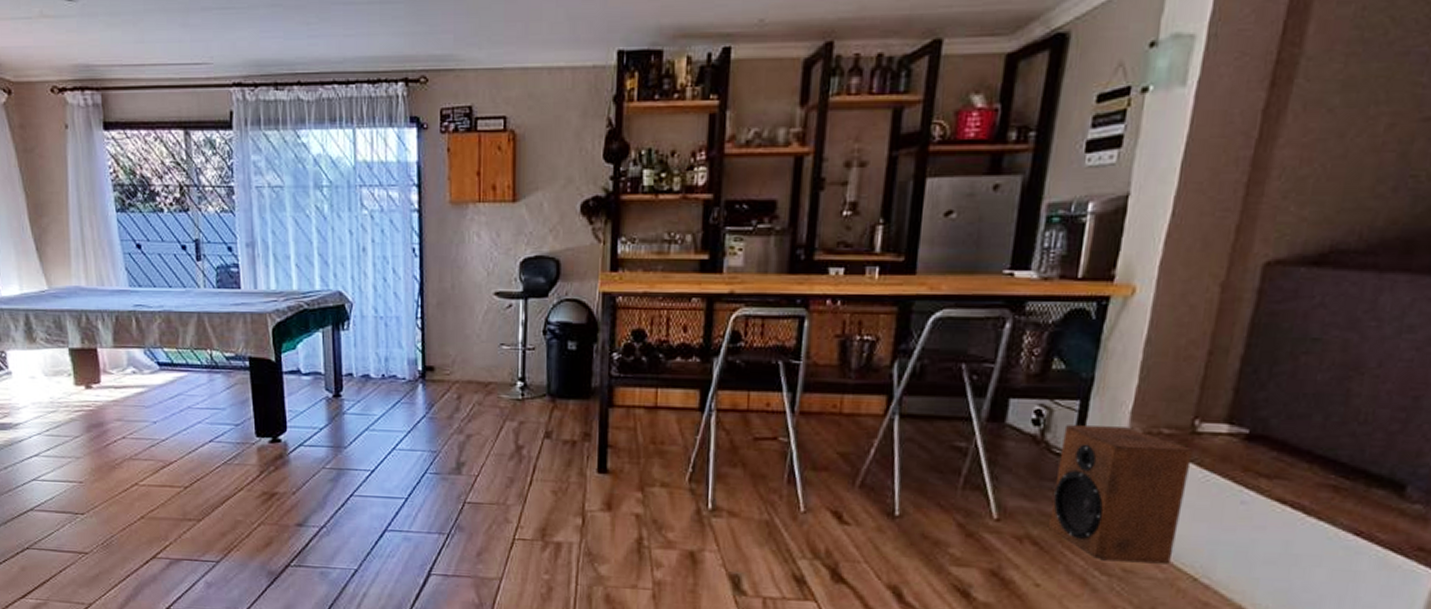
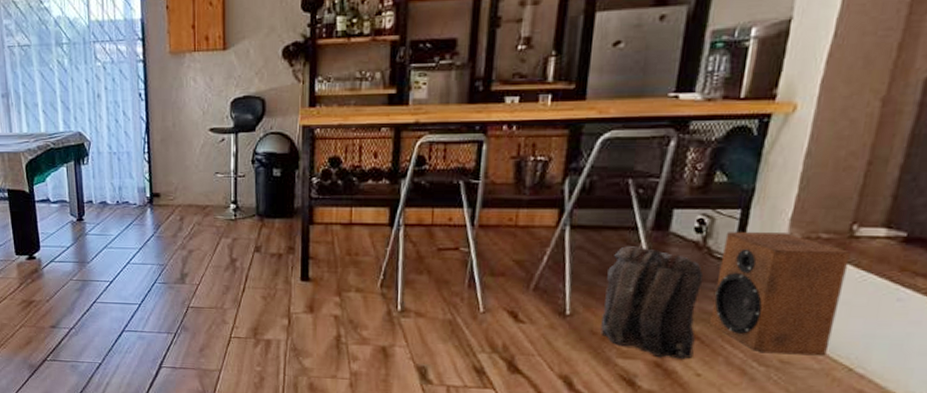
backpack: none [931,439,1042,567] -> present [600,246,704,359]

